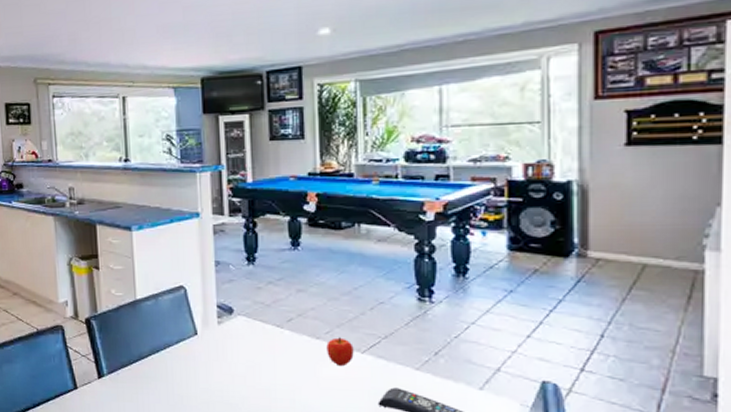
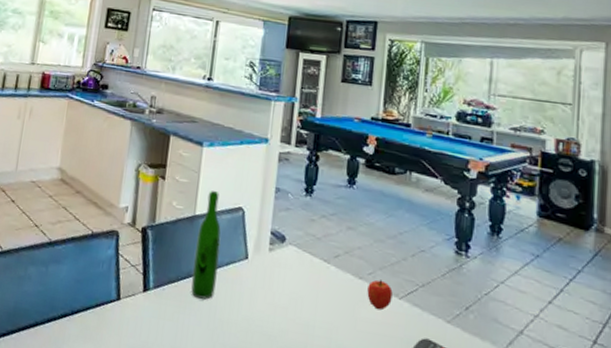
wine bottle: none [142,274,169,378] -> present [191,191,221,299]

